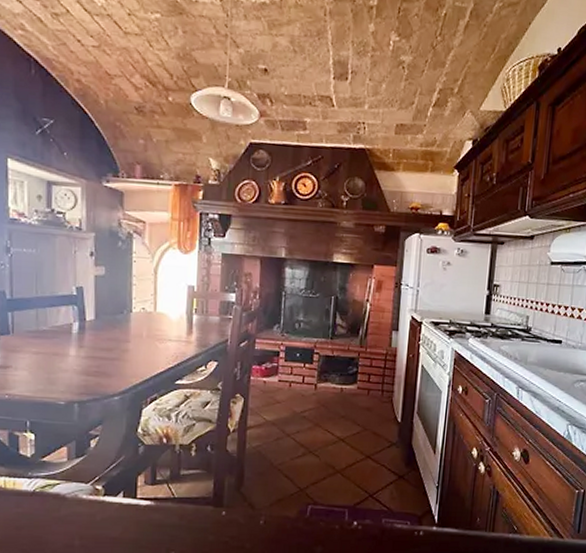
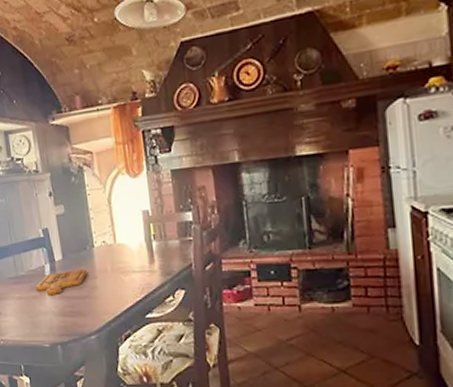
cutting board: none [57,331,121,354] -> present [35,269,88,296]

